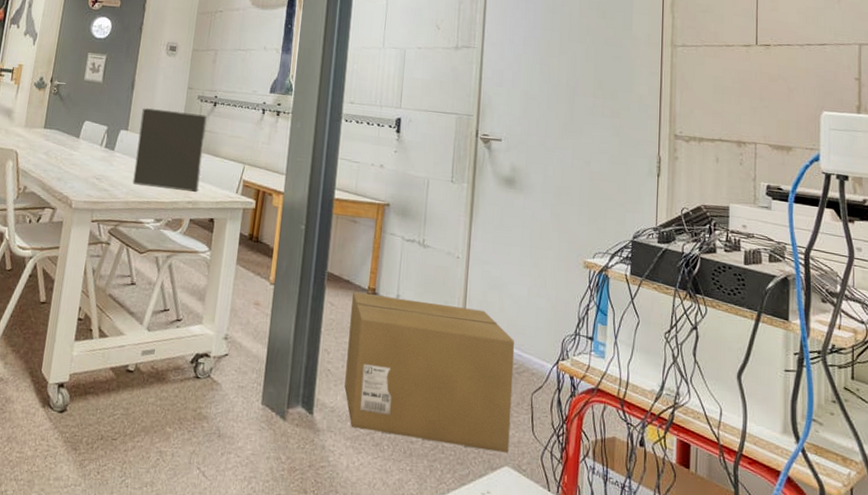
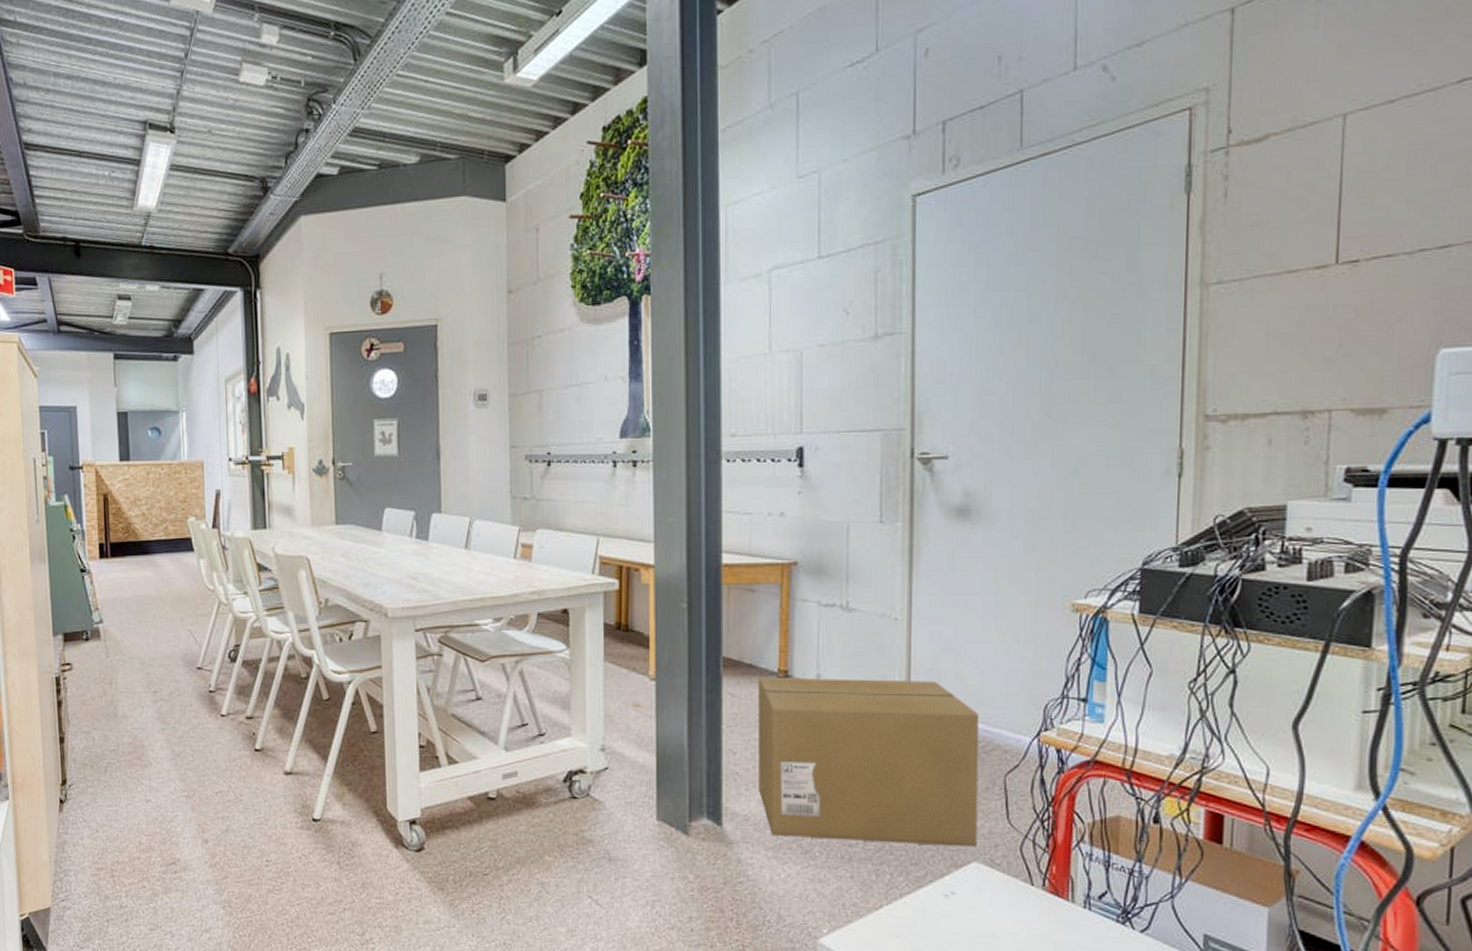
binder: present [132,108,207,192] -> none [456,479,543,579]

